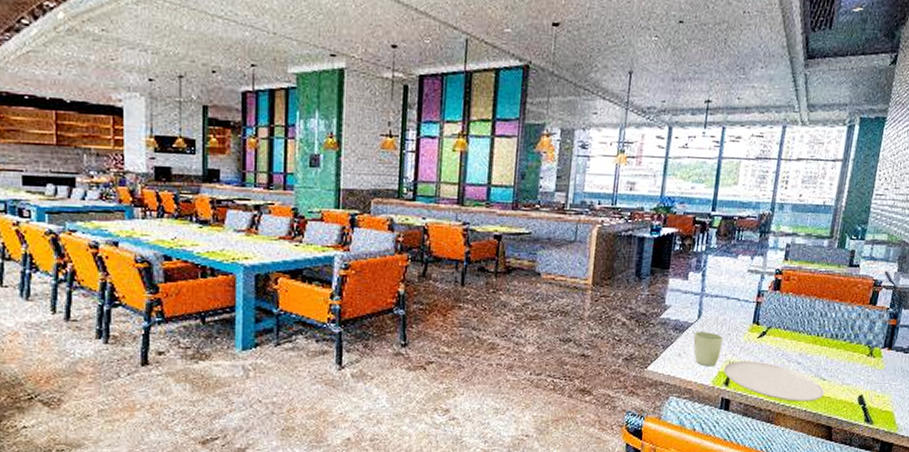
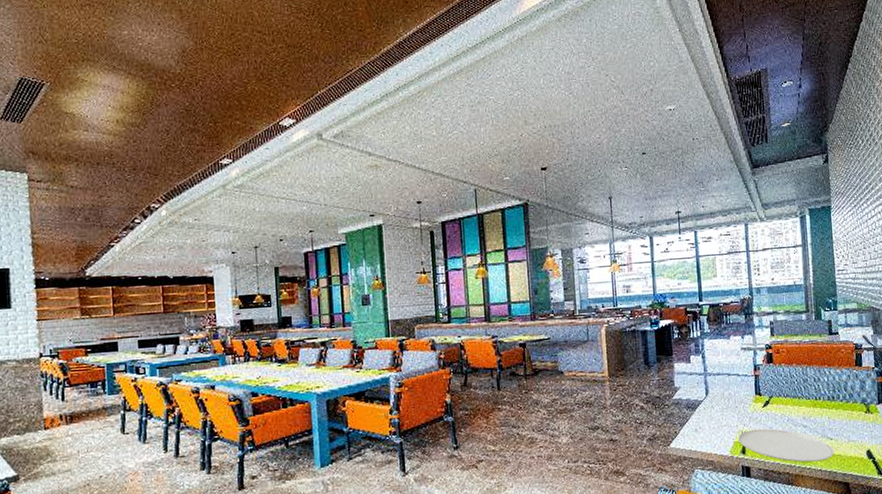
cup: present [693,331,723,367] -> none [705,406,733,439]

